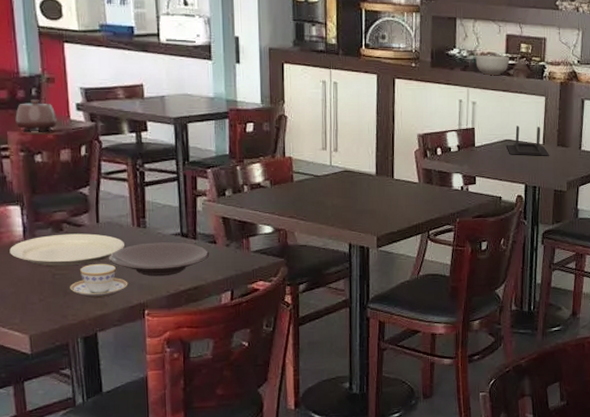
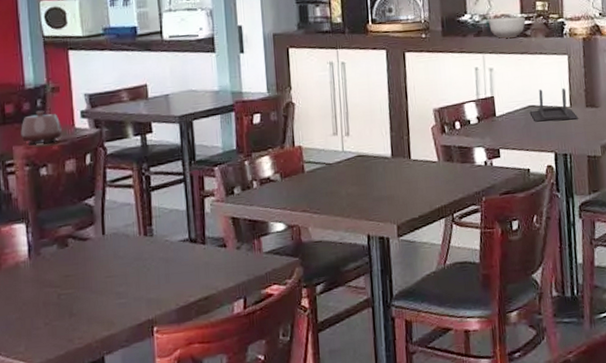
plate: present [9,233,126,266] -> none [14,247,132,286]
teacup: present [70,264,128,298] -> none [76,279,136,318]
saucer: present [109,242,210,277] -> none [115,248,220,289]

